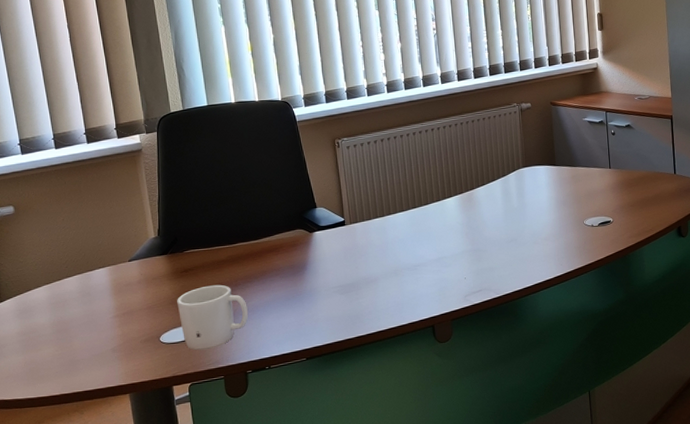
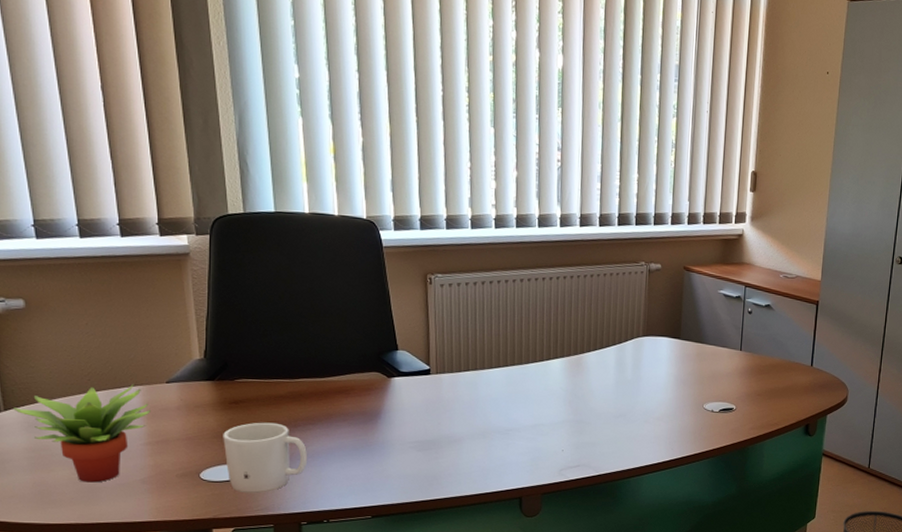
succulent plant: none [7,265,117,357] -> present [13,383,151,483]

